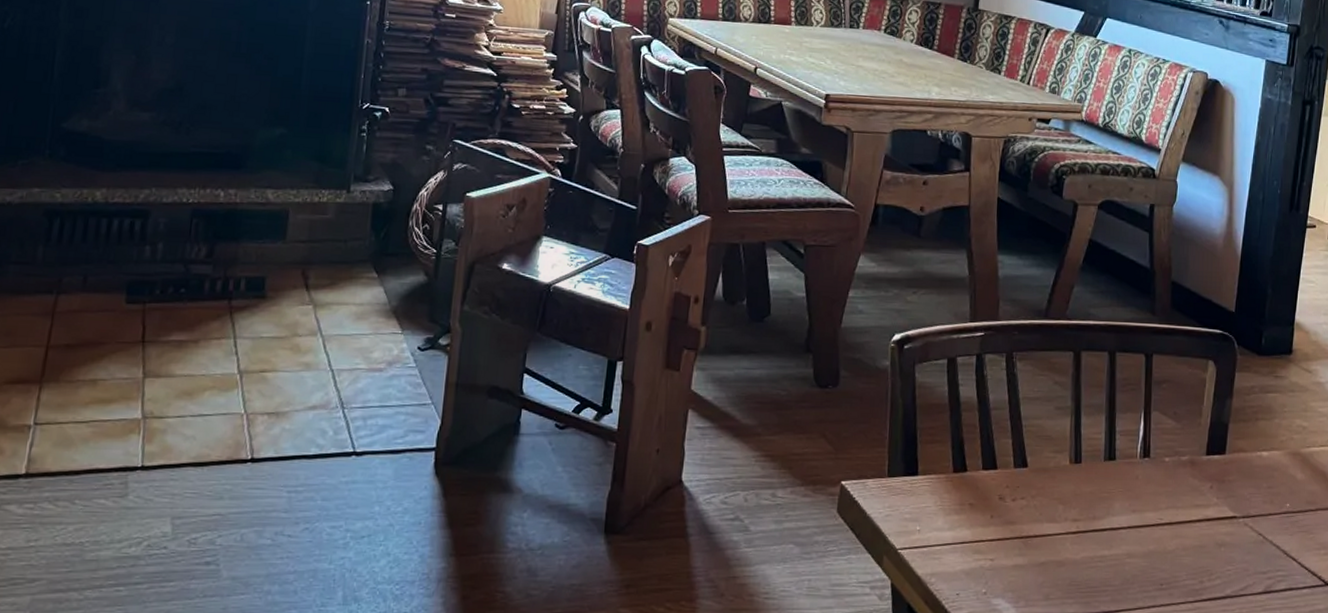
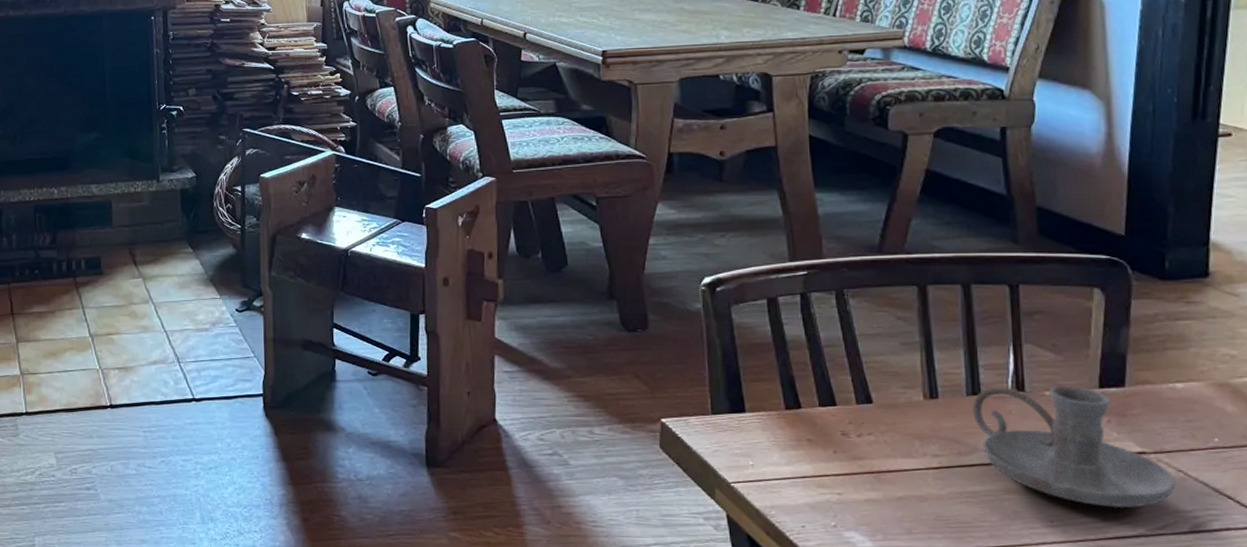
candle holder: none [1107,452,1257,571] -> present [972,386,1176,509]

